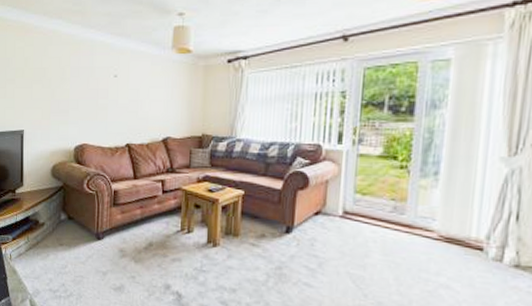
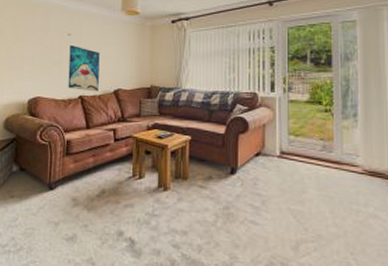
wall art: none [115,87,148,140] -> present [68,44,100,92]

